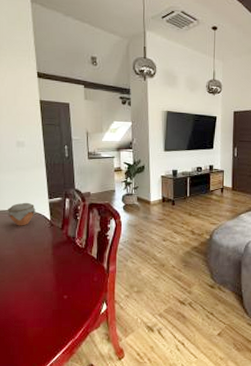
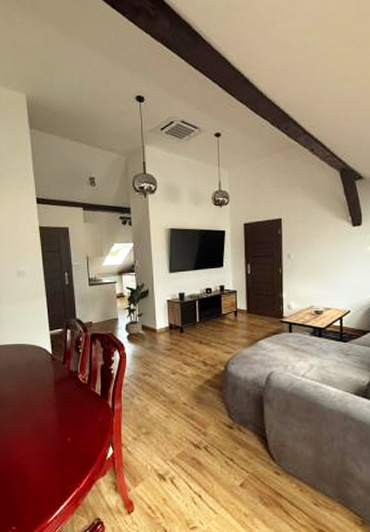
jar: present [7,202,36,226] -> none [8,335,37,361]

